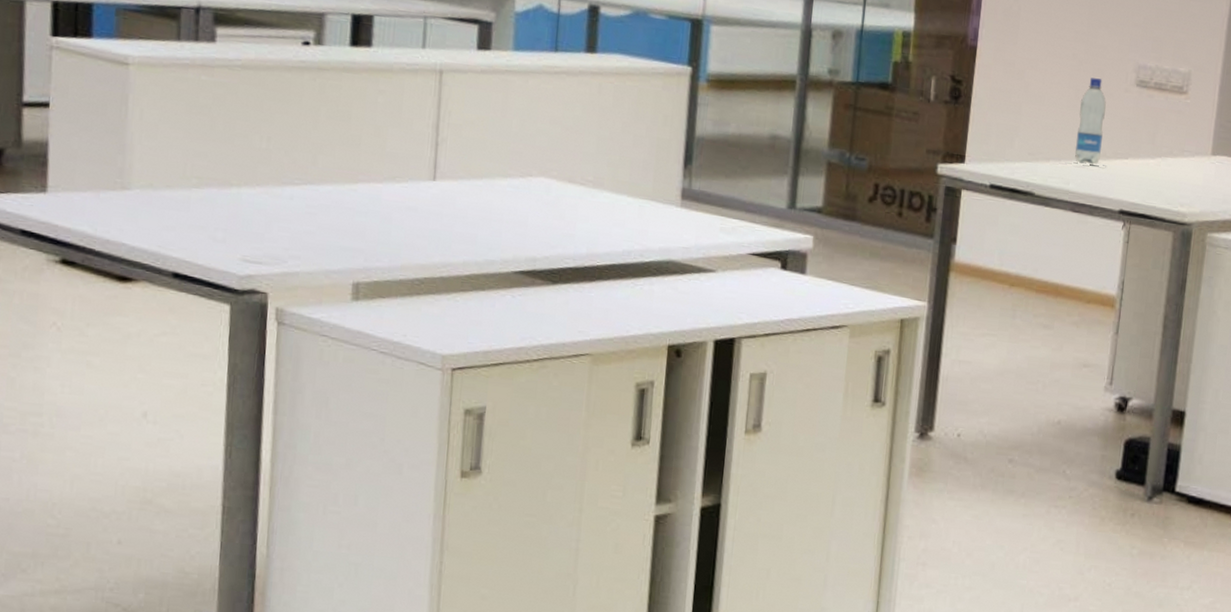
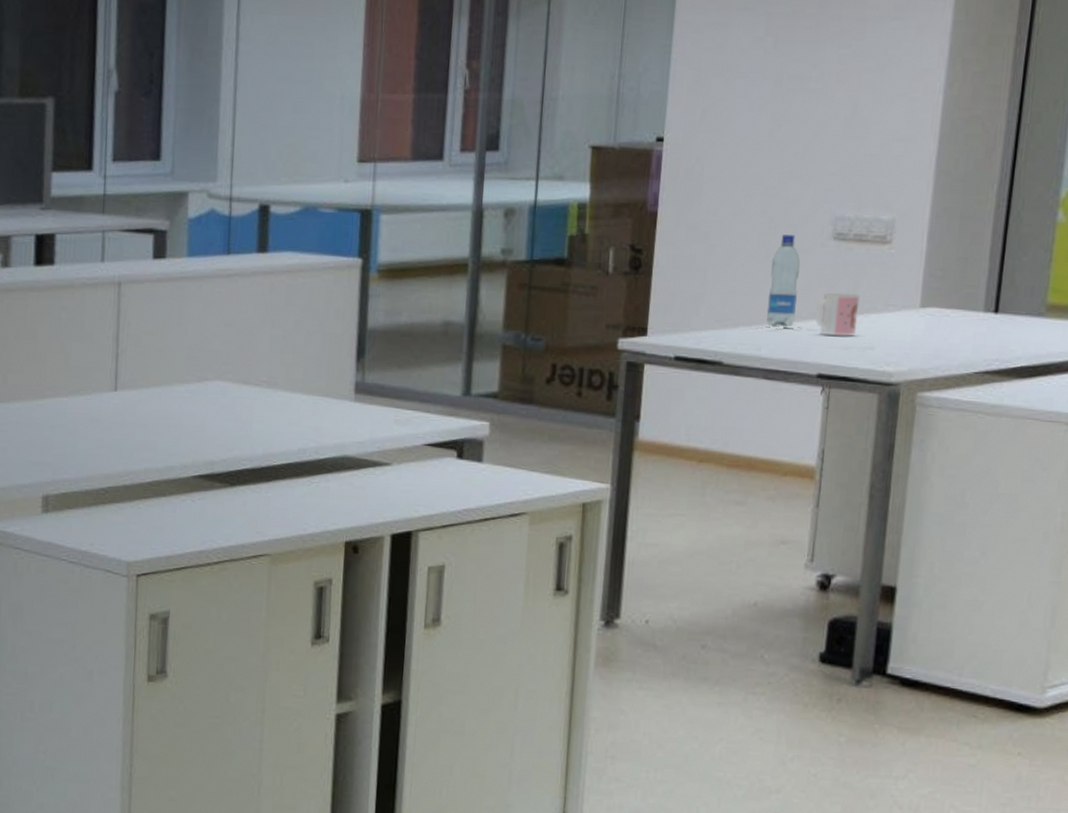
mug: none [1118,135,1159,178] -> present [814,292,860,337]

